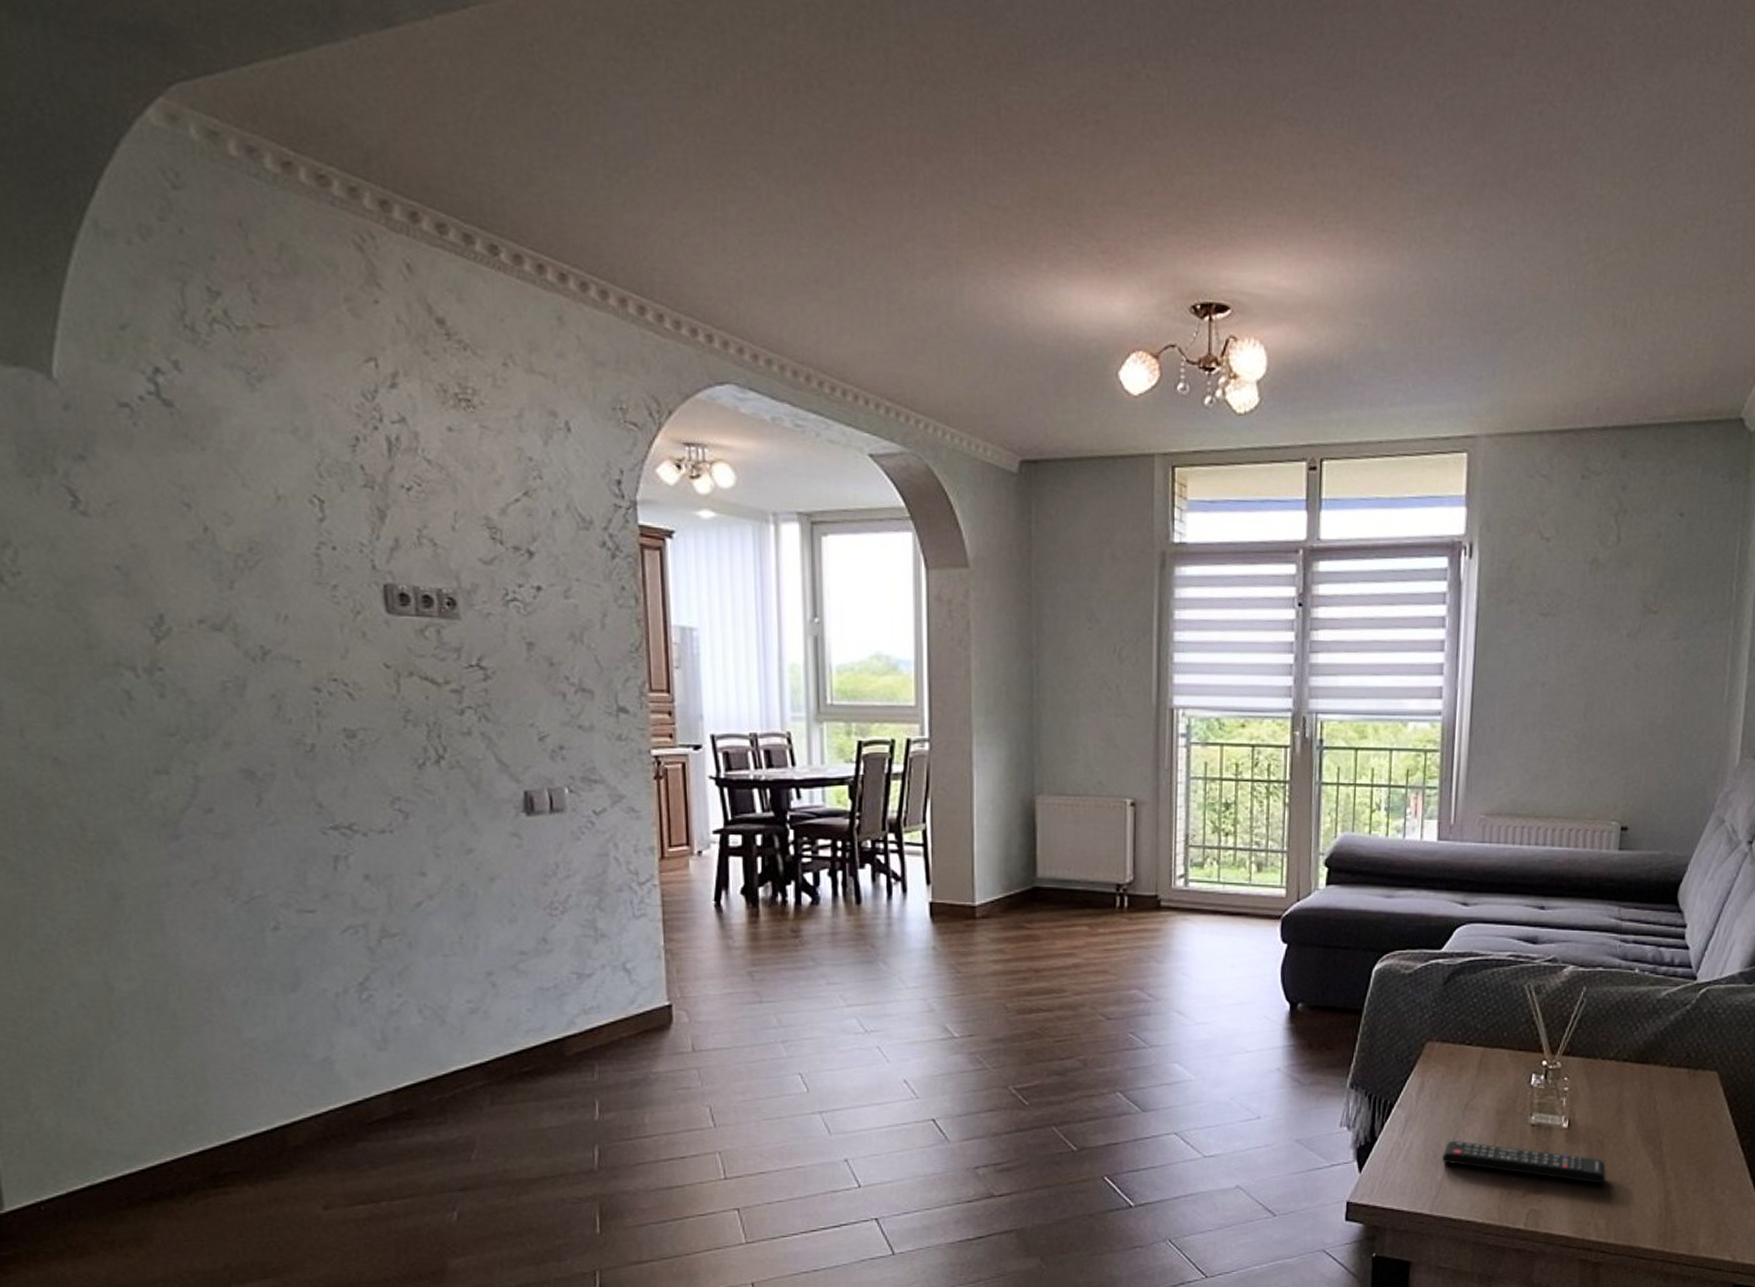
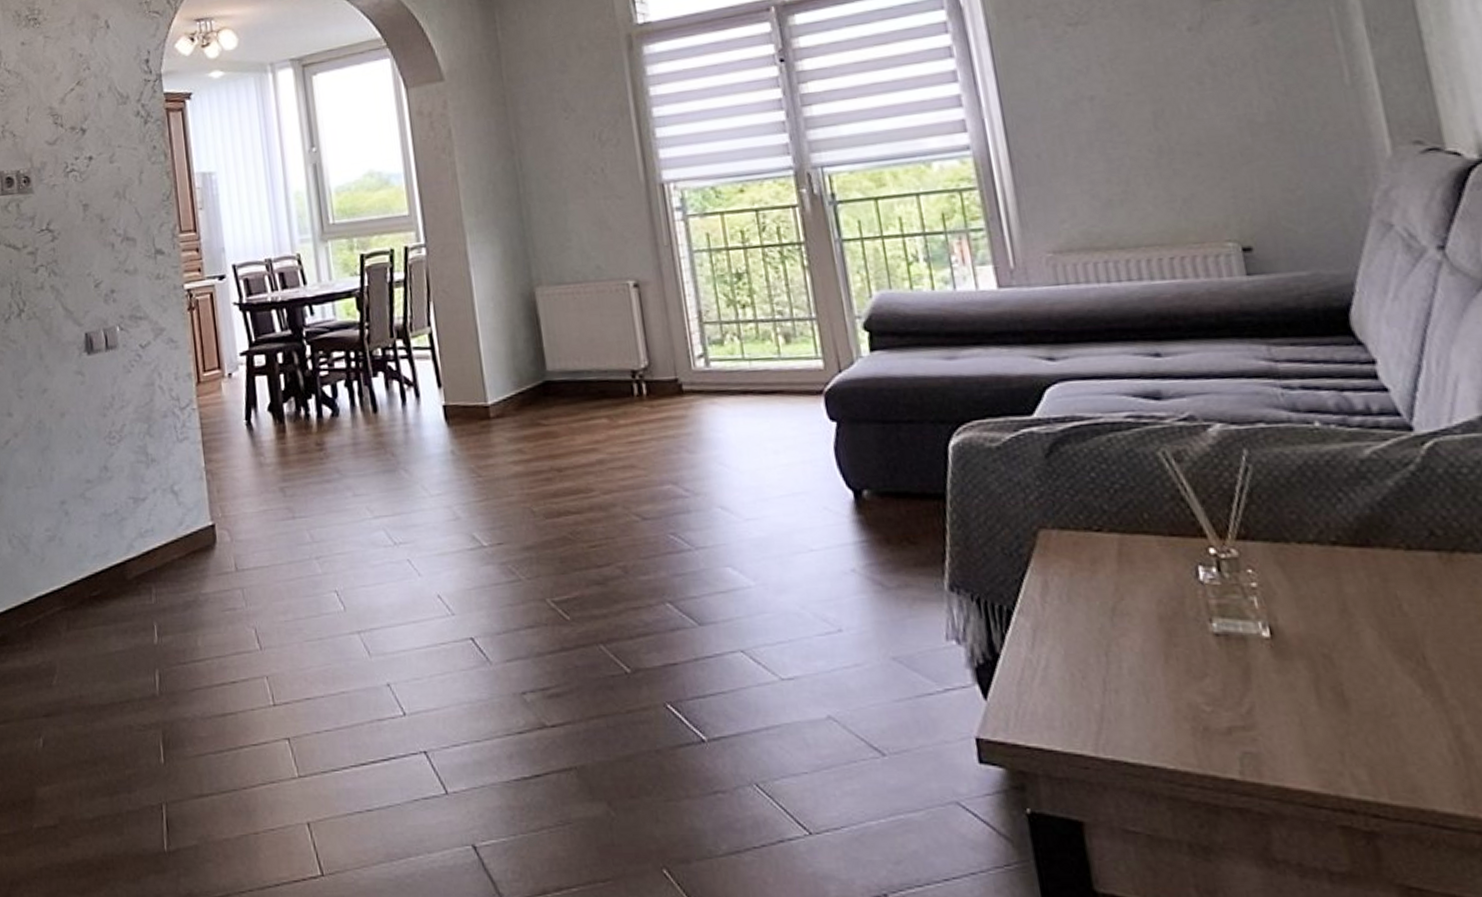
remote control: present [1442,1140,1606,1184] -> none [1095,656,1351,716]

